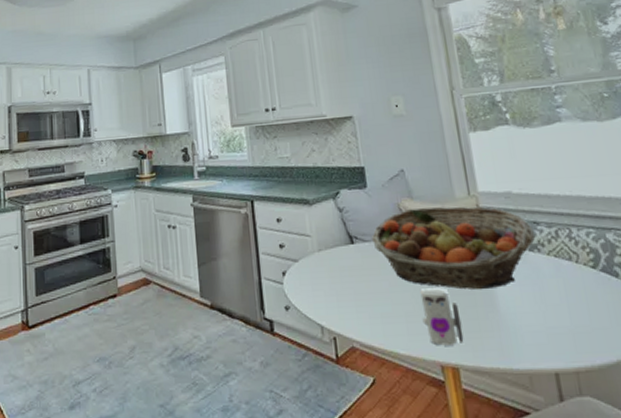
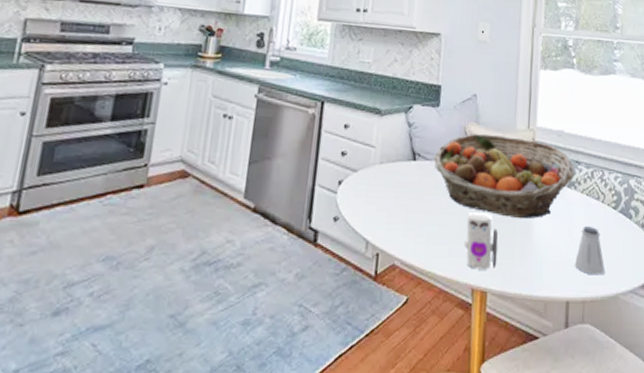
saltshaker: none [556,290,598,343] -> present [575,226,606,276]

